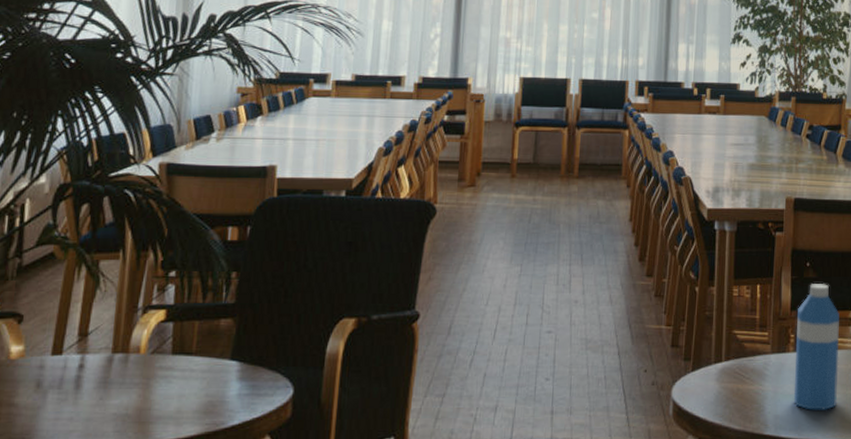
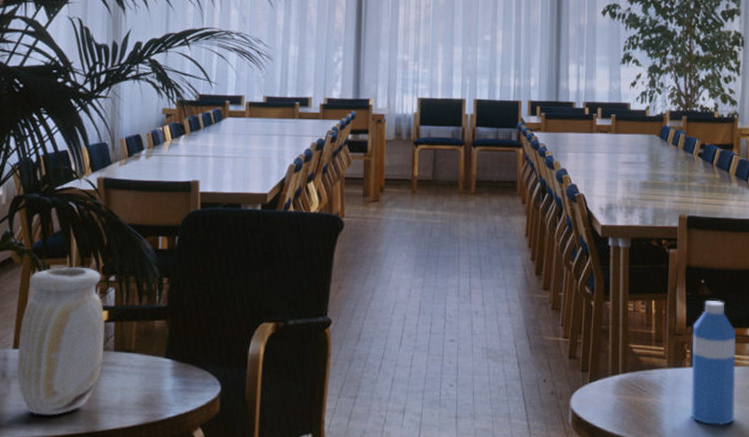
vase: none [54,261,162,429] -> present [16,266,105,416]

